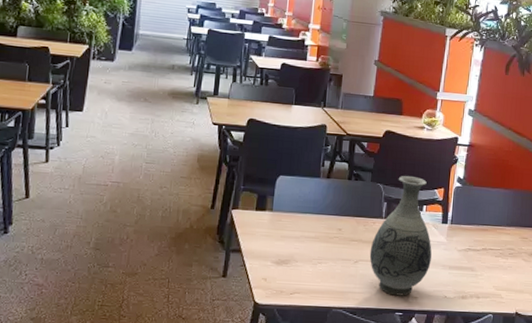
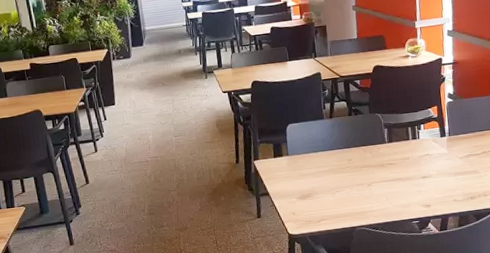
vase: present [369,175,432,296] -> none [380,101,437,208]

